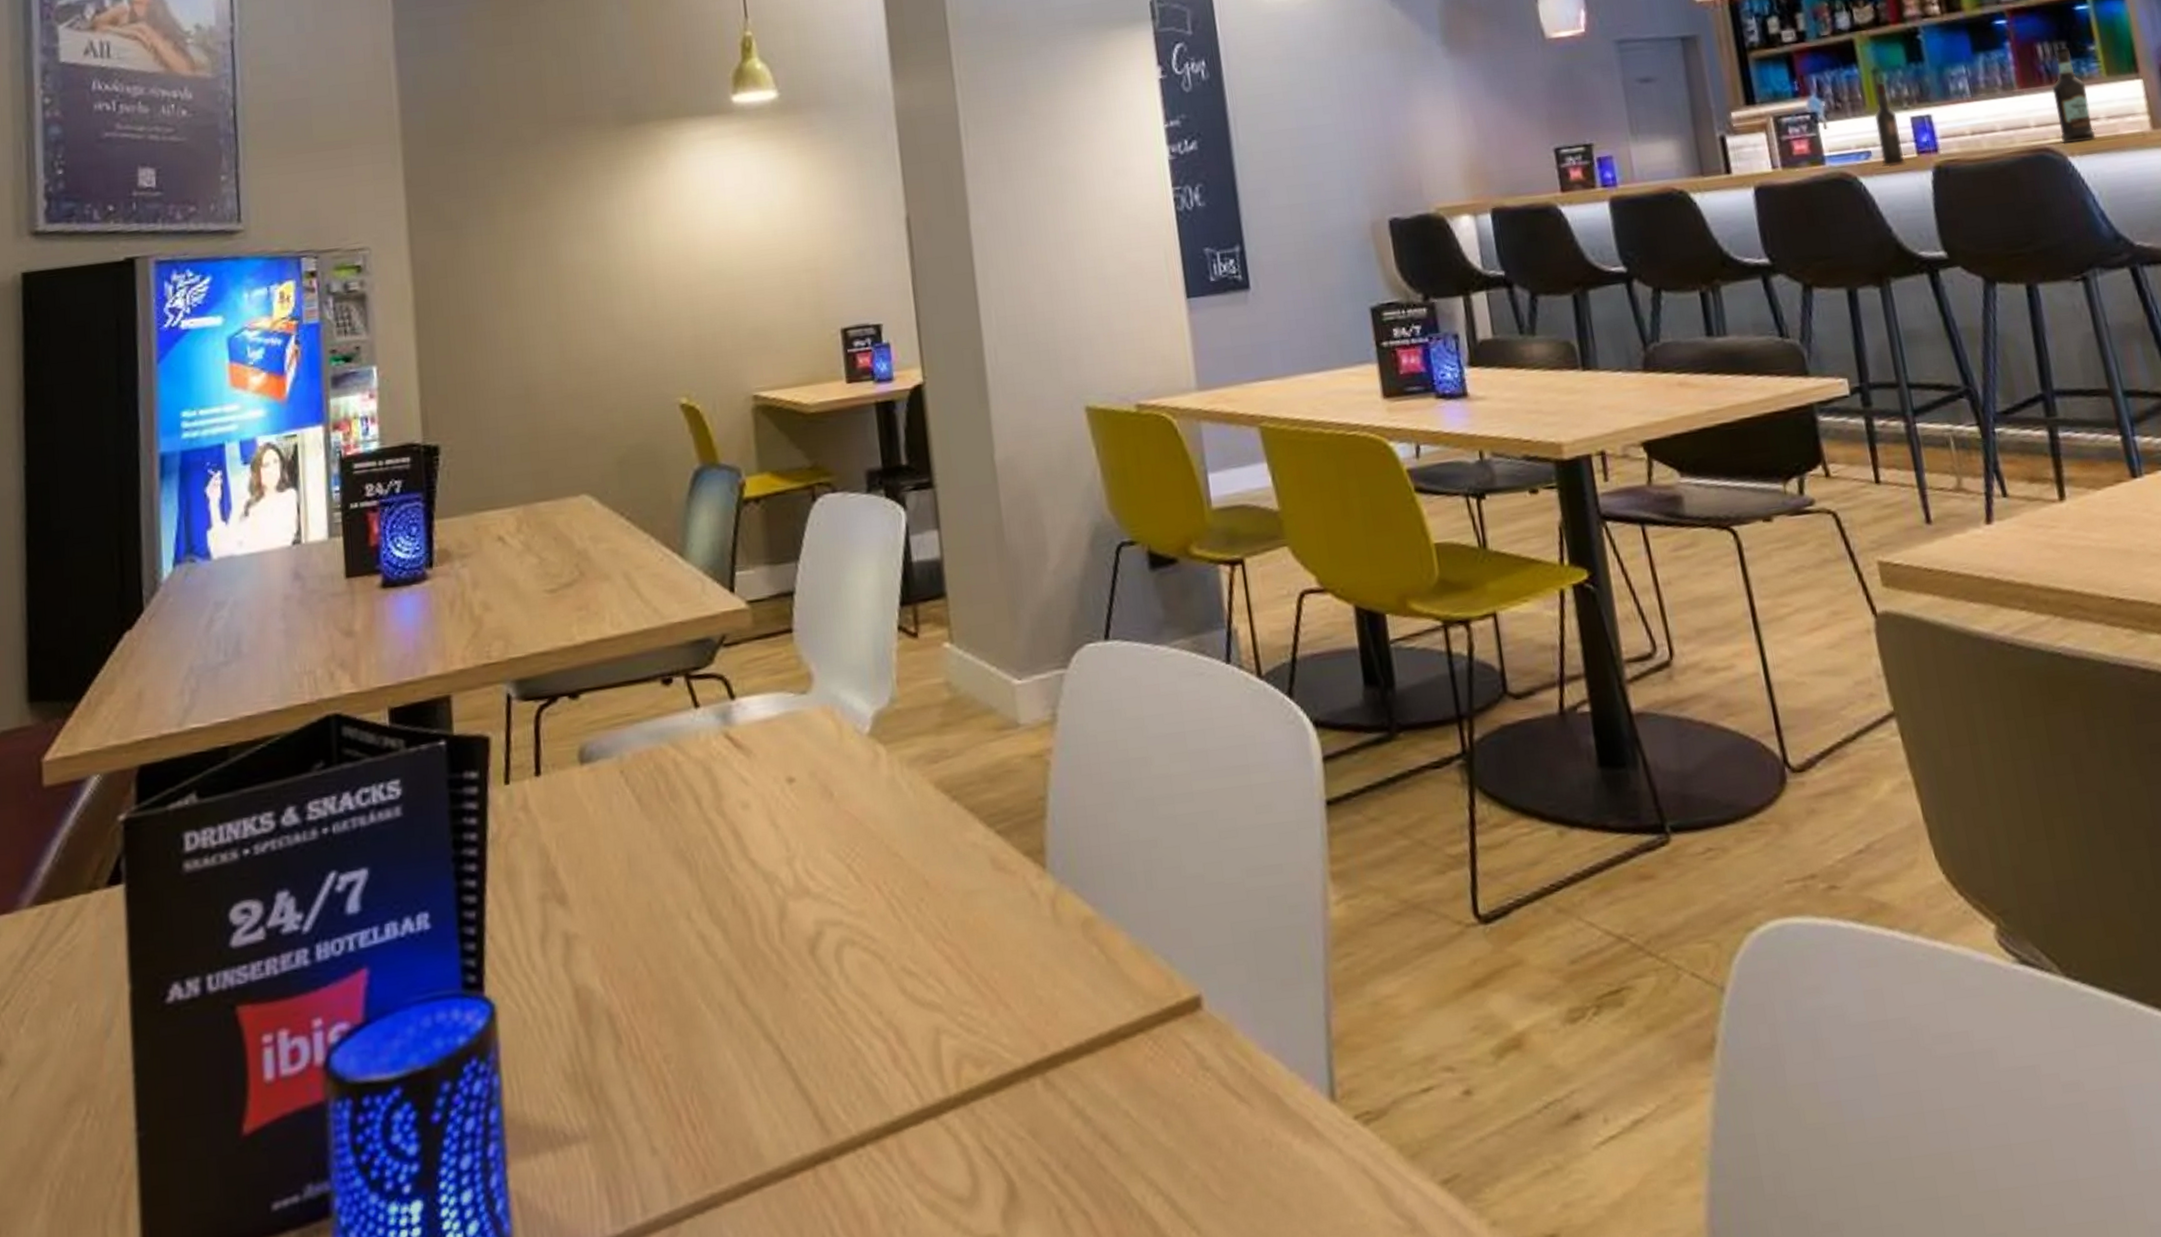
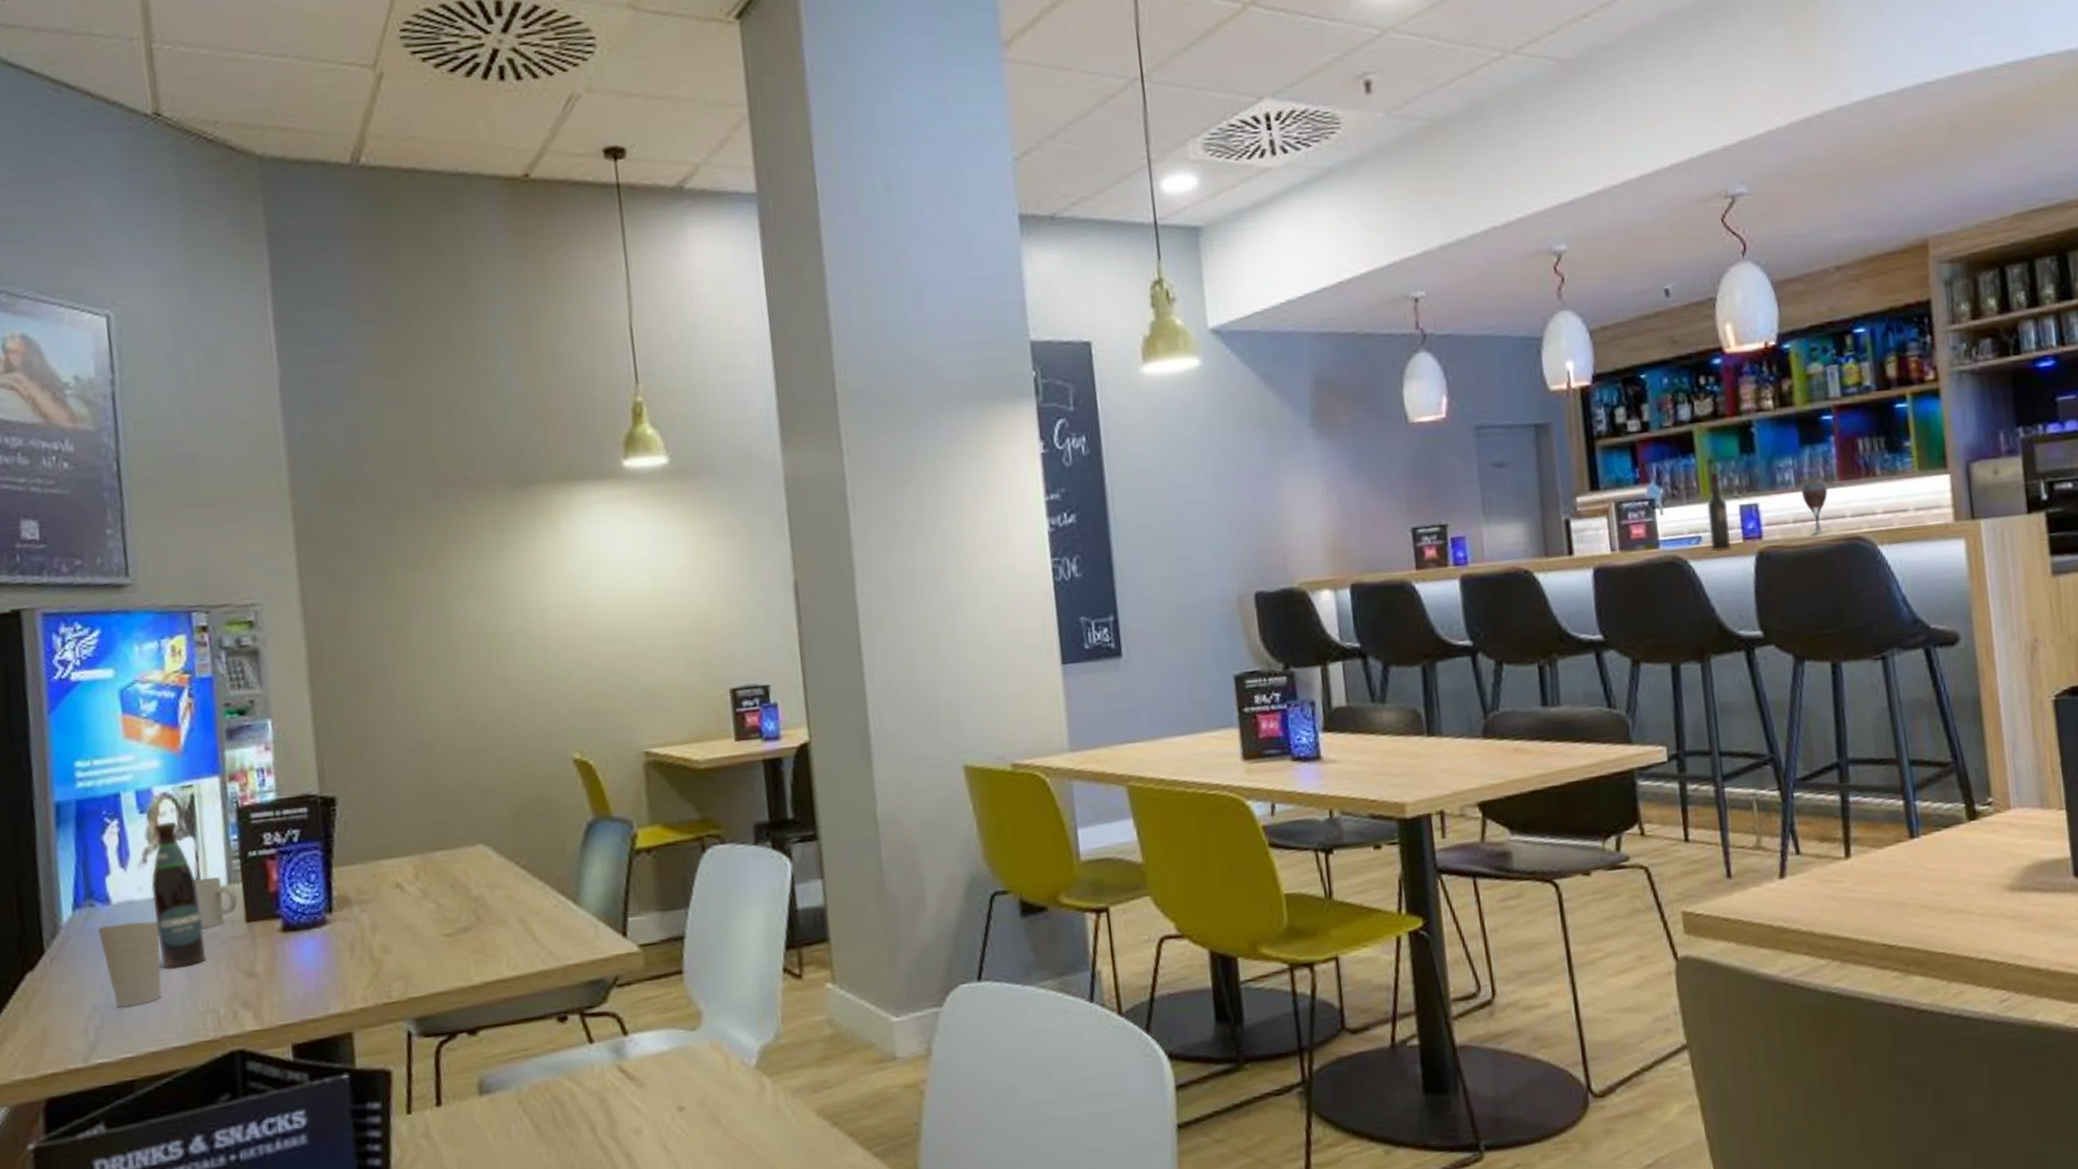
cup: none [198,577,260,669] -> present [99,921,162,1008]
bottle: none [252,473,305,629] -> present [151,822,207,970]
mug: none [295,530,338,587] -> present [195,877,238,930]
cup: none [1977,90,2010,150] -> present [1801,481,1828,537]
root beer: present [2052,48,2095,143] -> none [1869,443,1904,532]

